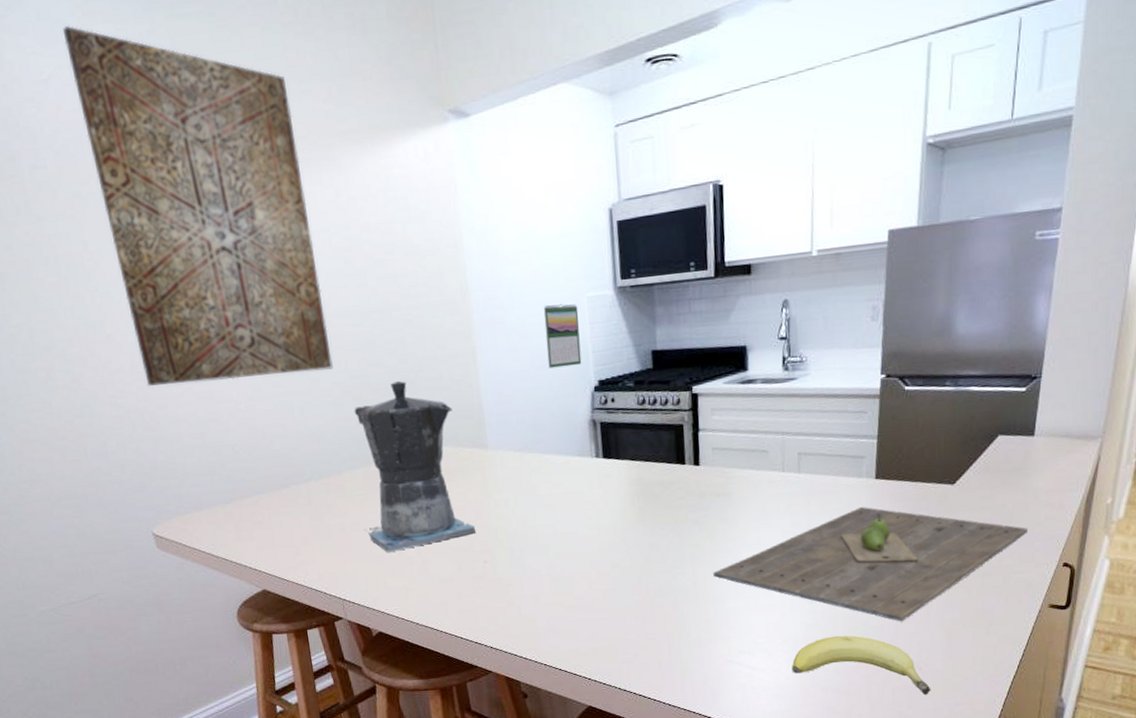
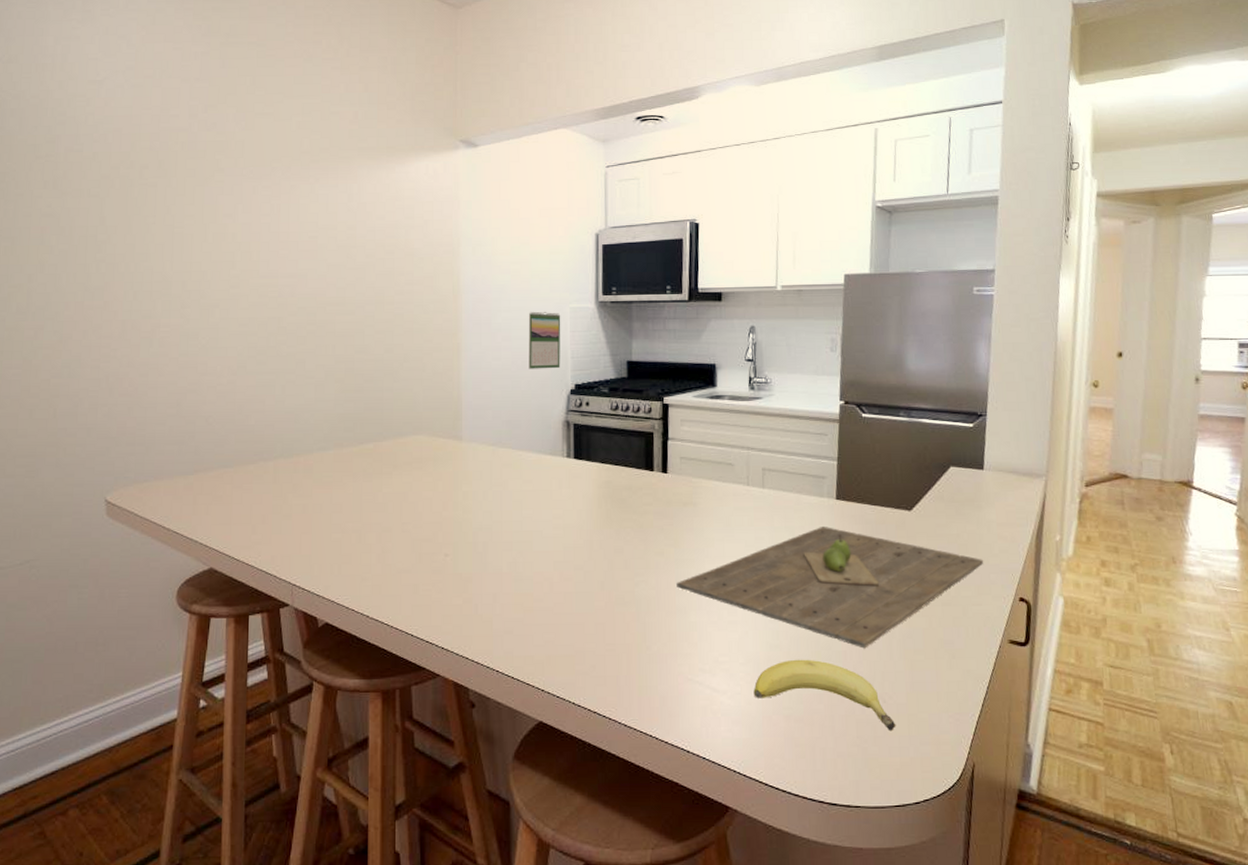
wall art: present [62,26,333,386] -> none [125,41,321,354]
coffee maker: present [354,380,476,552] -> none [328,368,441,537]

